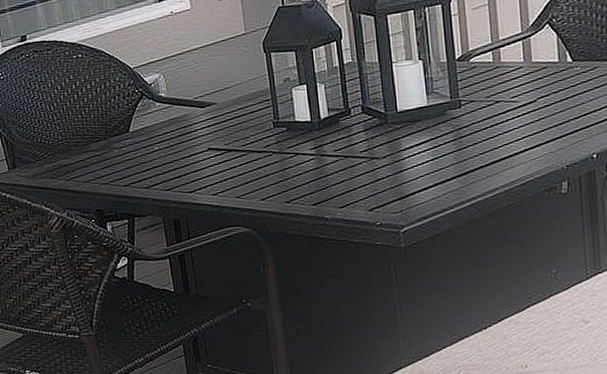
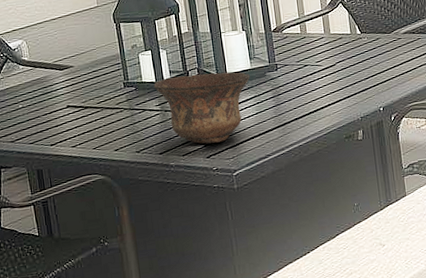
bowl: none [308,109,426,195] -> present [153,71,250,144]

